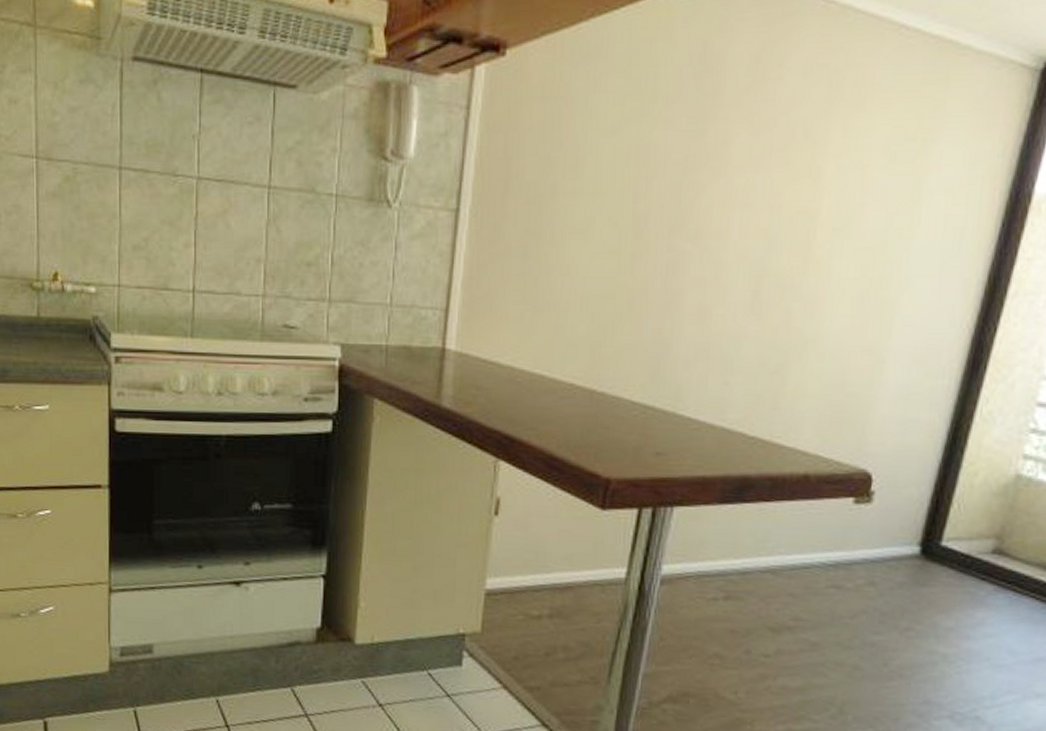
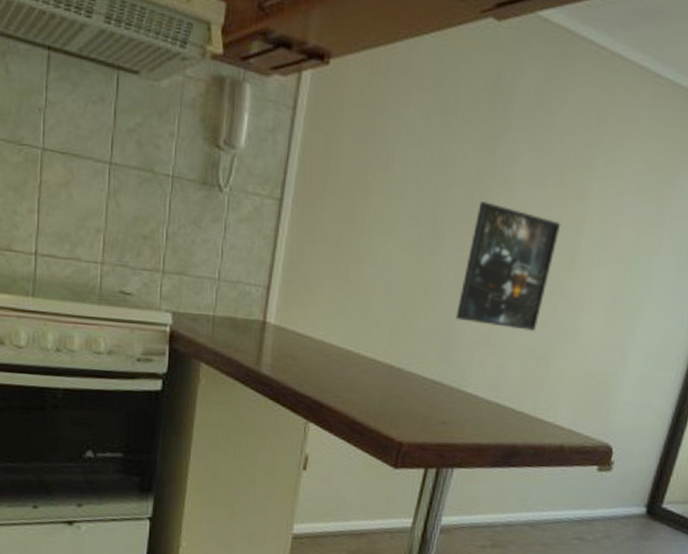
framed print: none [667,193,791,341] -> present [456,201,561,332]

